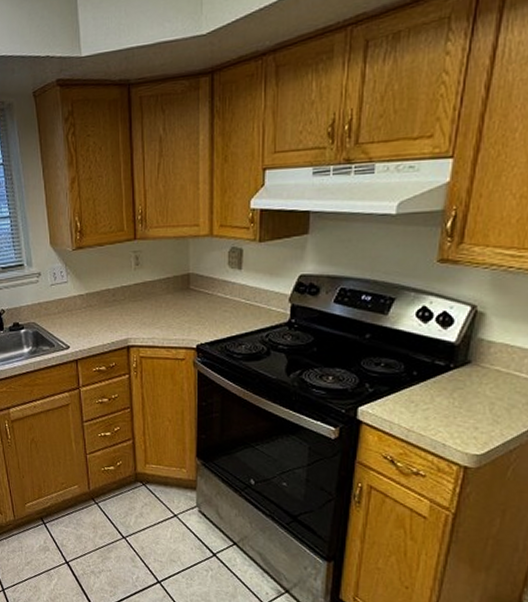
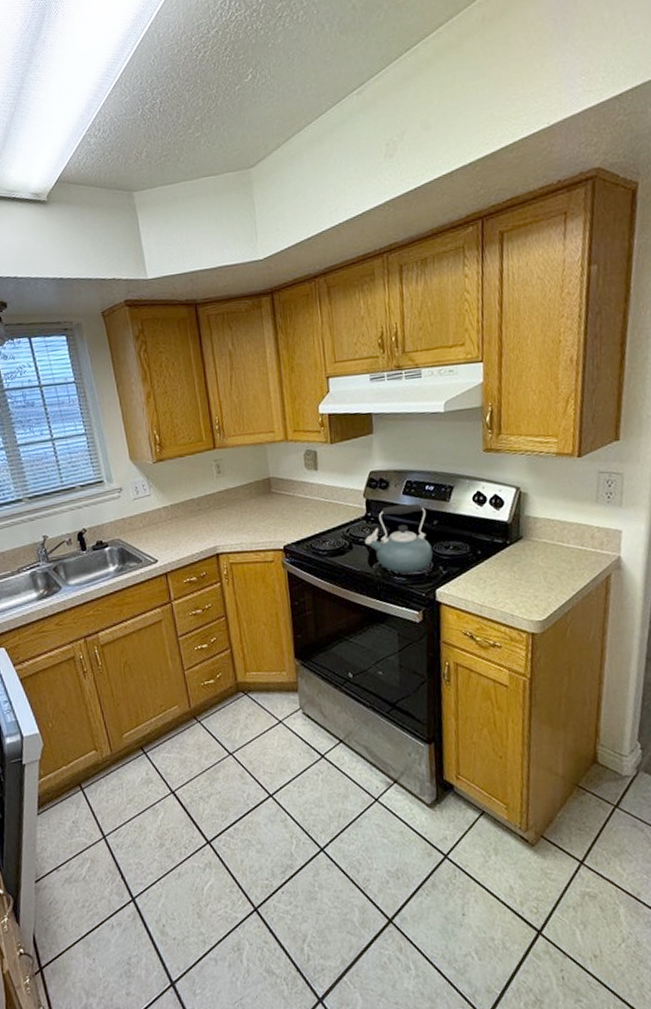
kettle: none [283,313,361,387] -> present [364,503,434,574]

